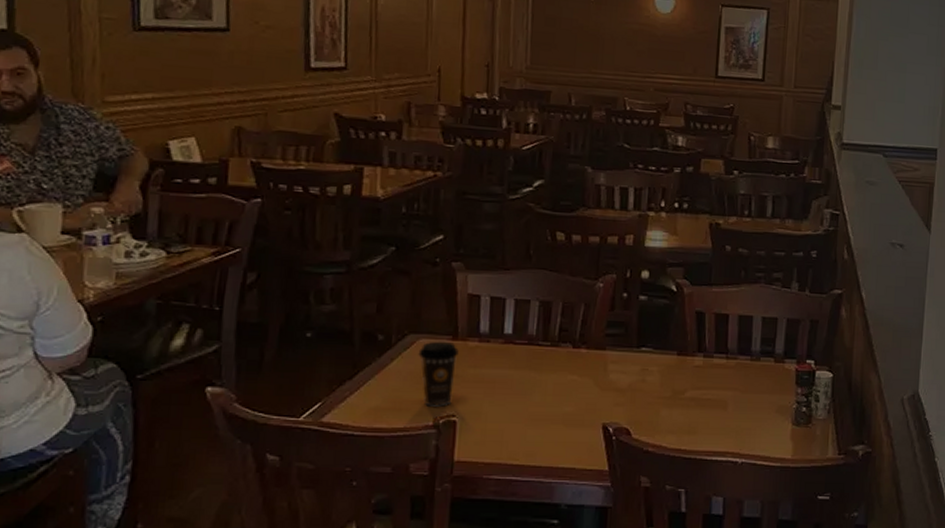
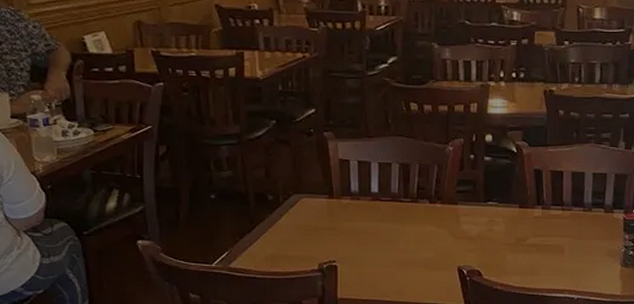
coffee cup: present [418,341,459,407] -> none [302,199,335,254]

